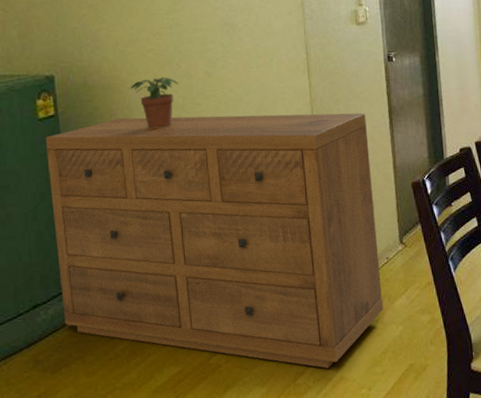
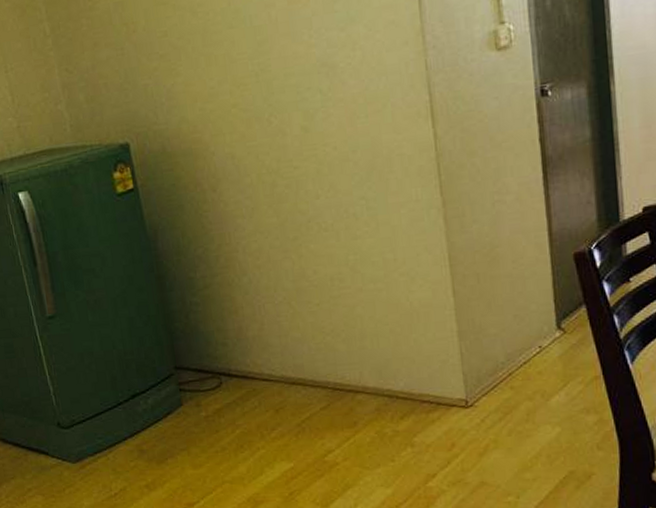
dresser: present [45,112,384,369] -> none [126,166,536,472]
potted plant: present [131,76,179,129] -> none [215,136,271,200]

